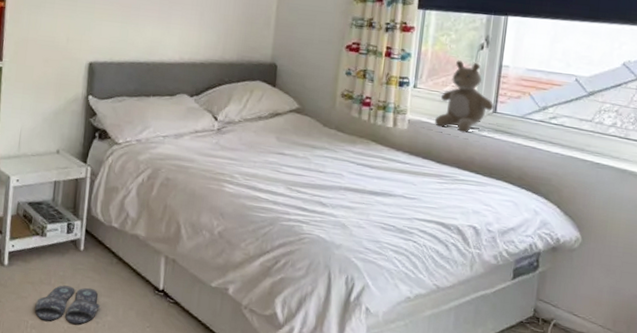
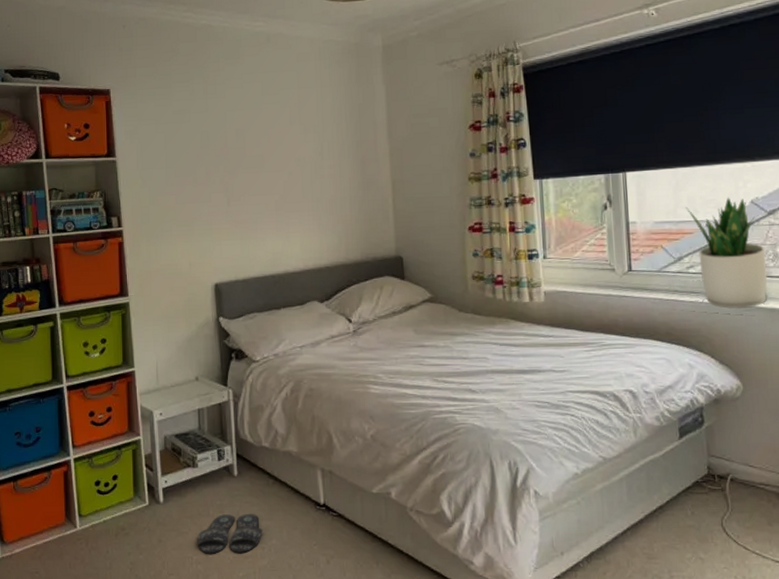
teddy bear: present [434,60,494,133] -> none [570,223,629,297]
planter: none [559,56,628,166] -> present [685,197,768,308]

